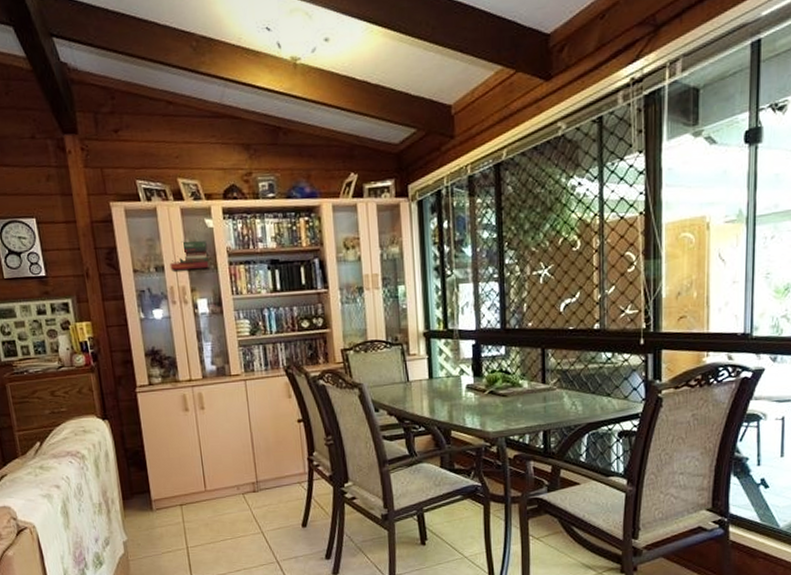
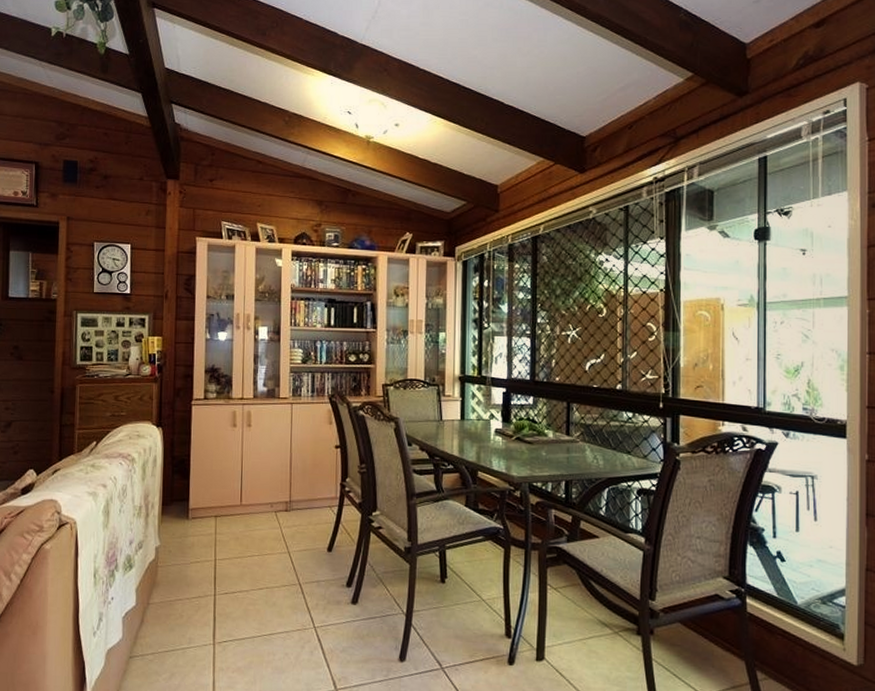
books: present [170,241,210,273] -> none [239,275,274,302]

